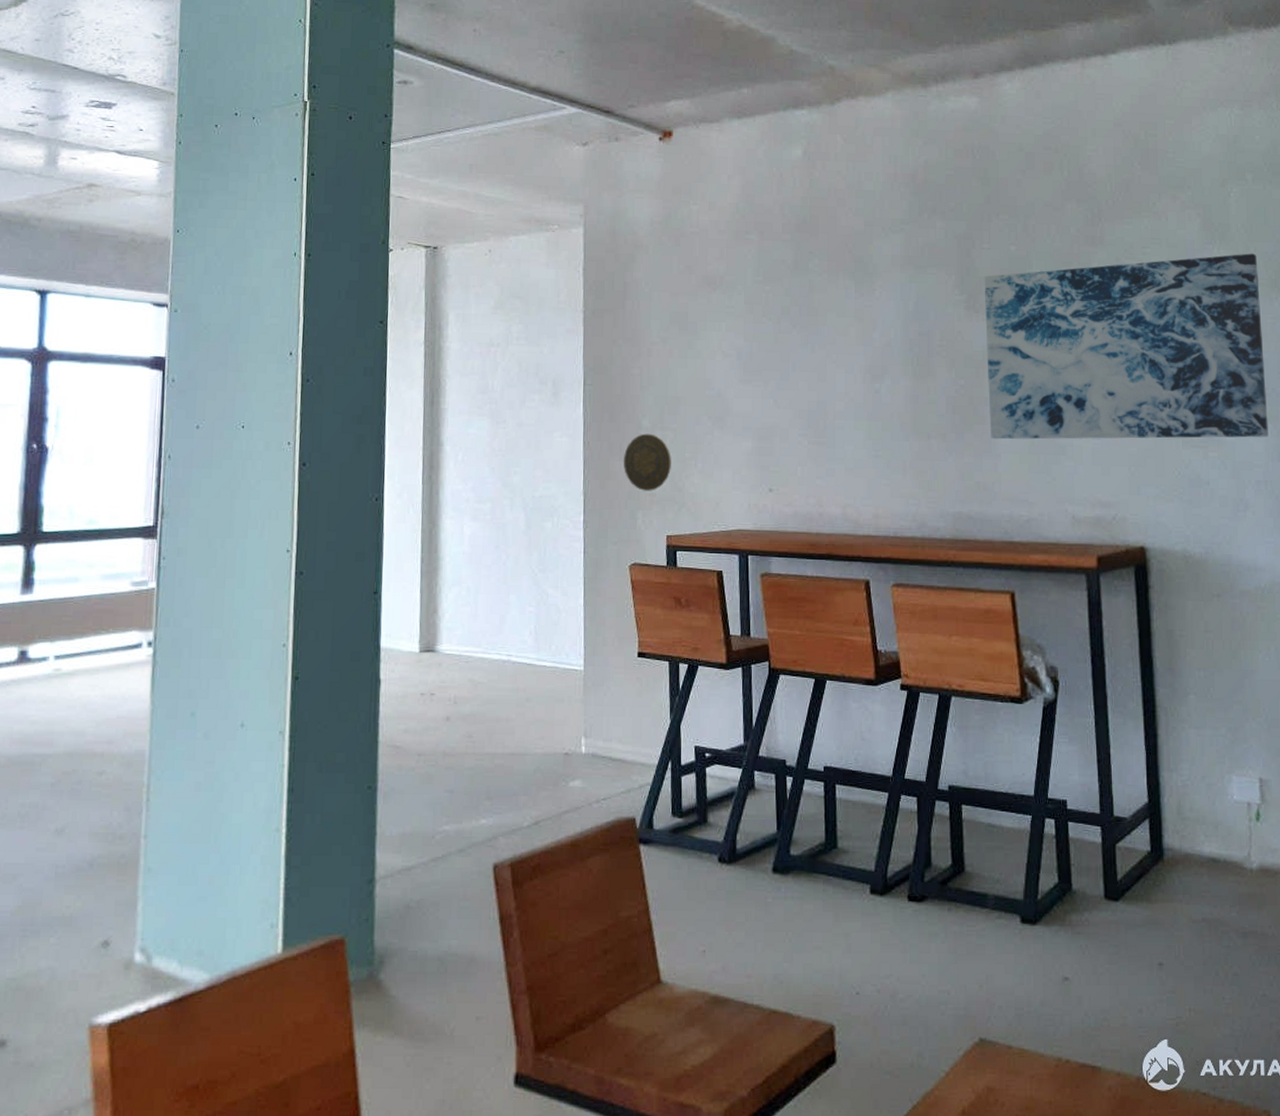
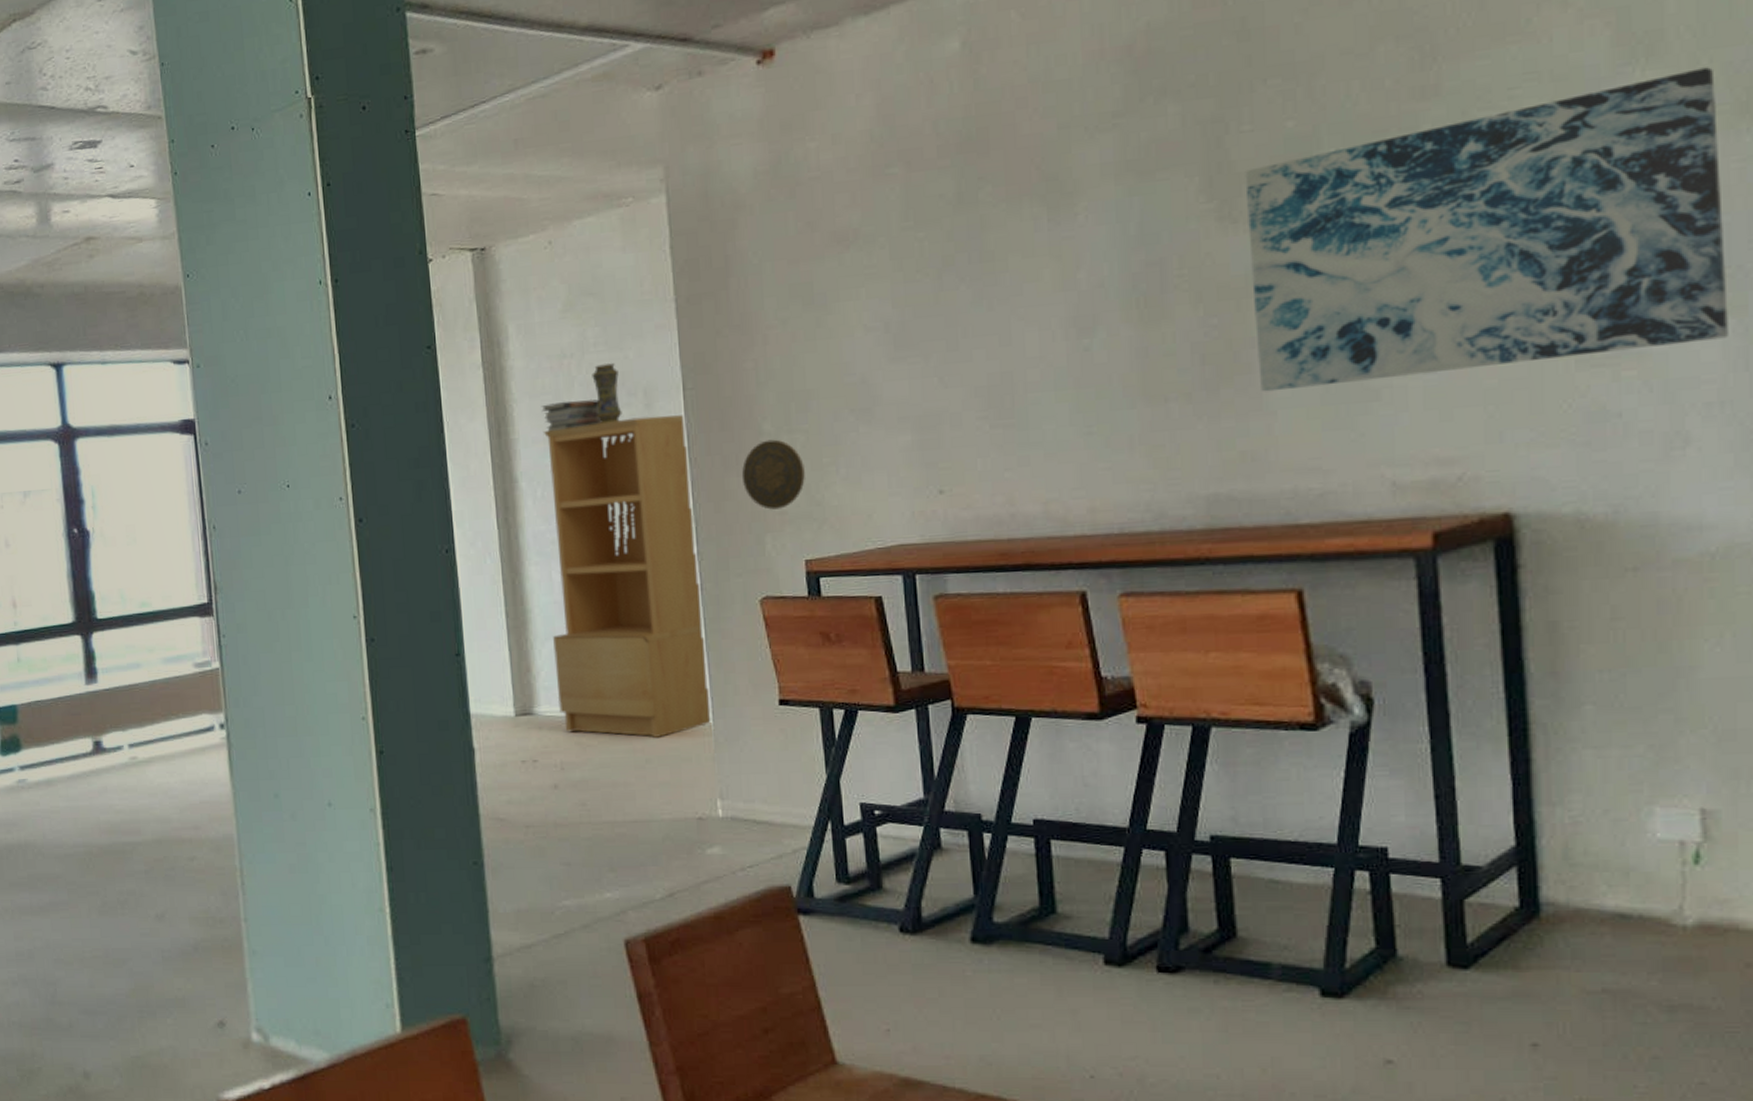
bookcase: none [457,402,584,679] -> present [542,415,711,737]
book stack: none [469,382,517,406] -> present [541,398,602,432]
vase: none [513,355,534,405] -> present [592,363,622,423]

